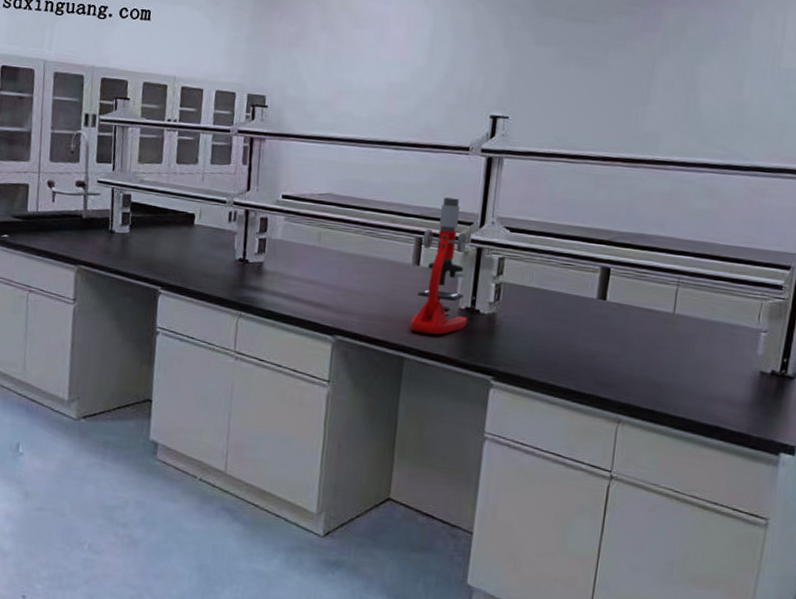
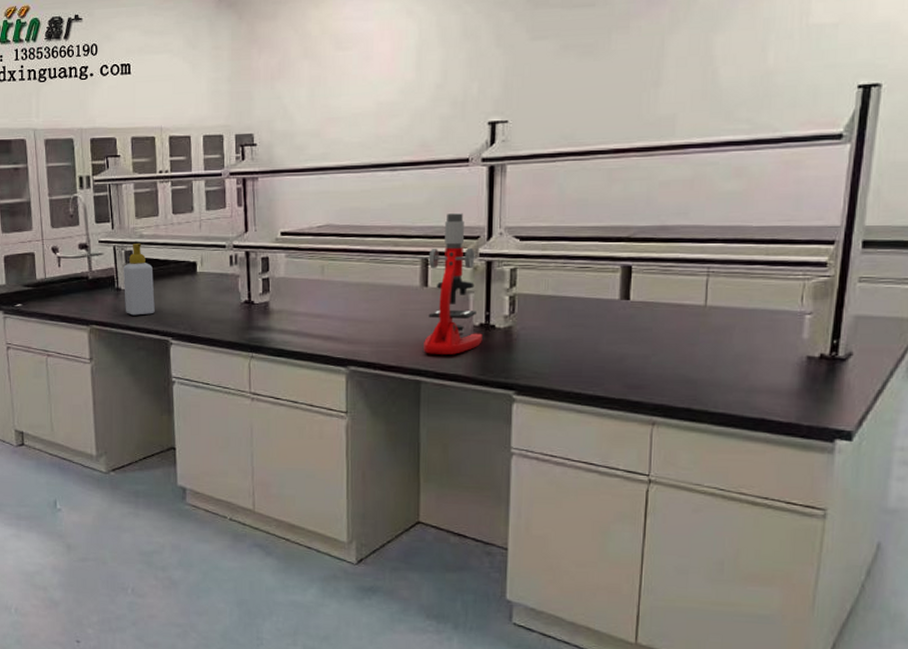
soap bottle: none [116,188,150,261] -> present [123,243,155,316]

